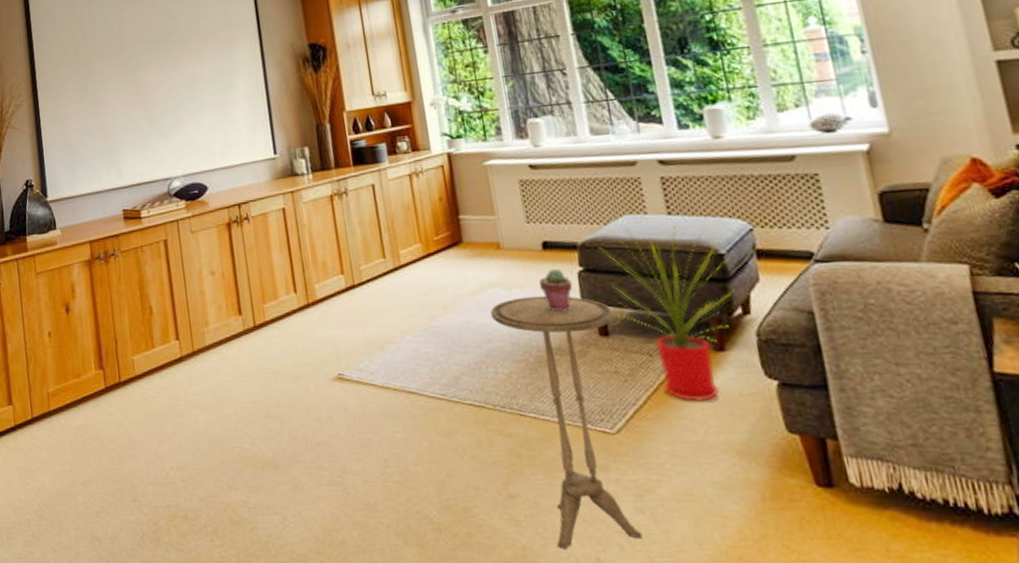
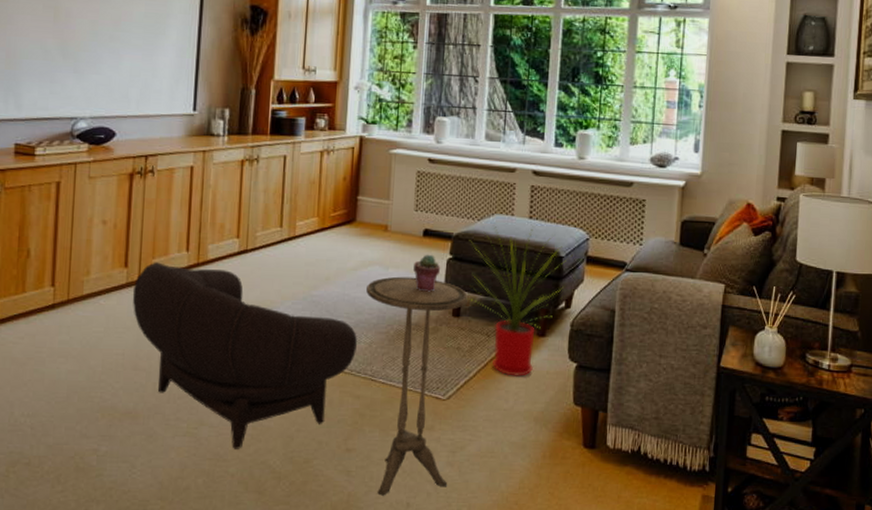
armchair: none [250,307,495,498] -> present [132,262,357,449]

